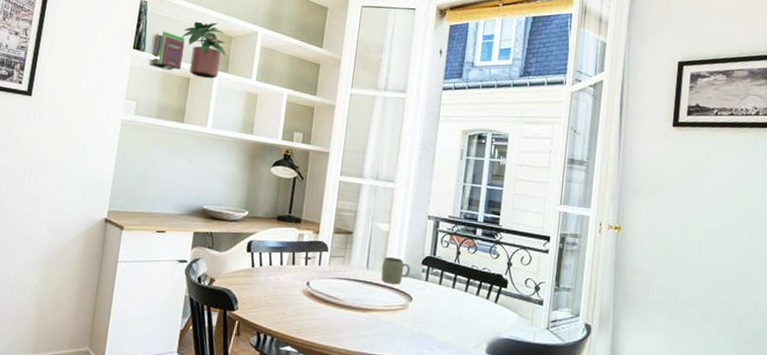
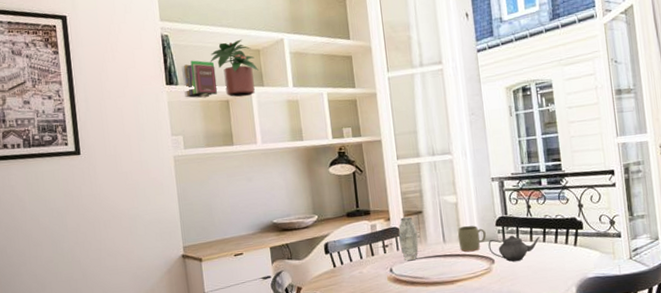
vase: none [322,233,343,279] -> present [398,216,419,260]
teapot: none [409,276,463,305] -> present [488,235,541,262]

